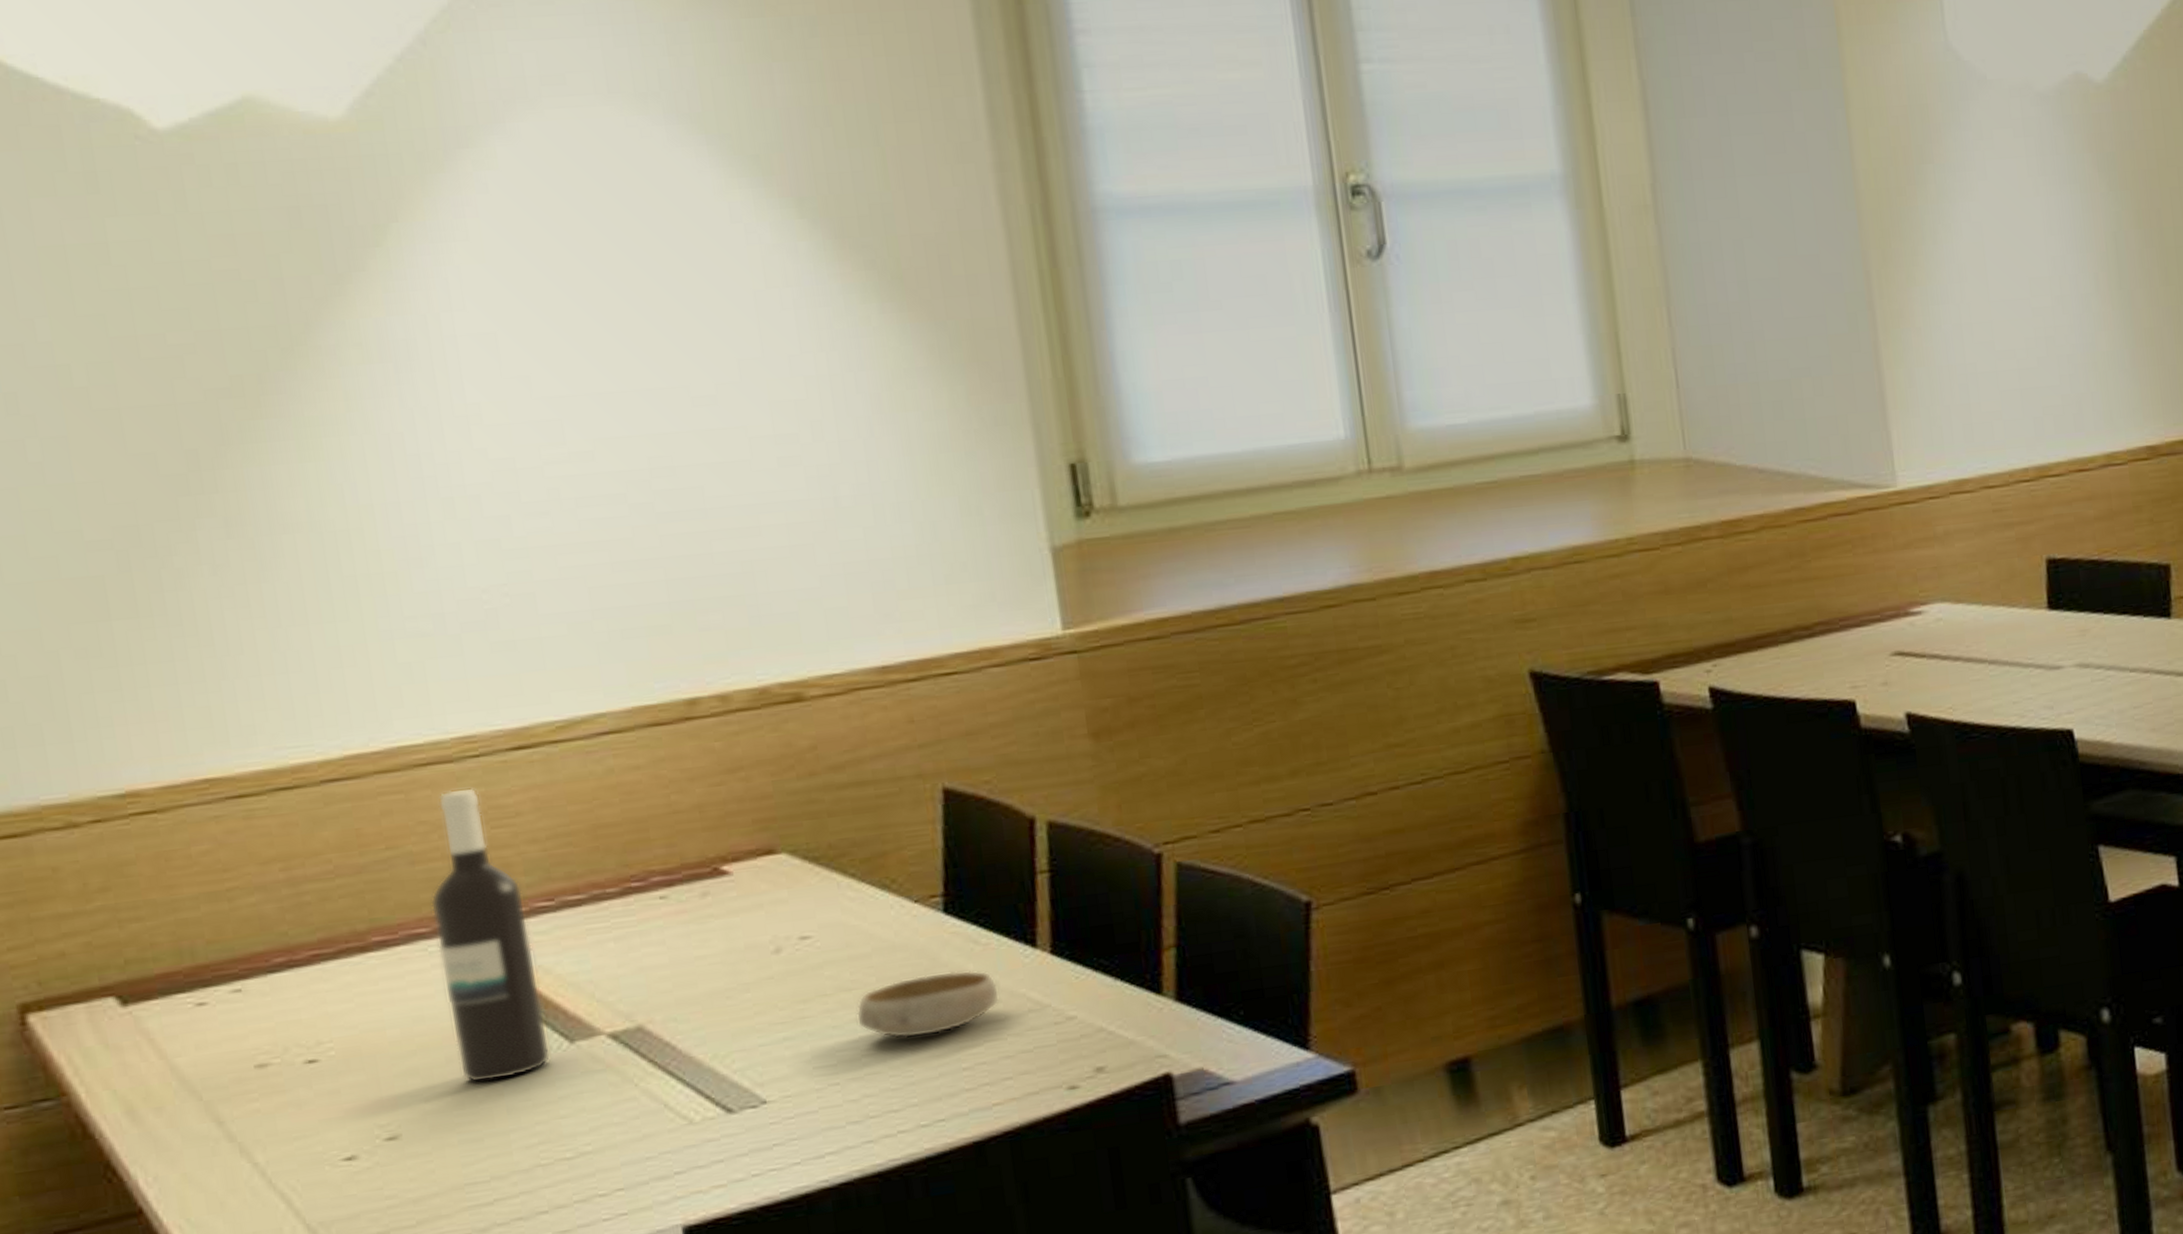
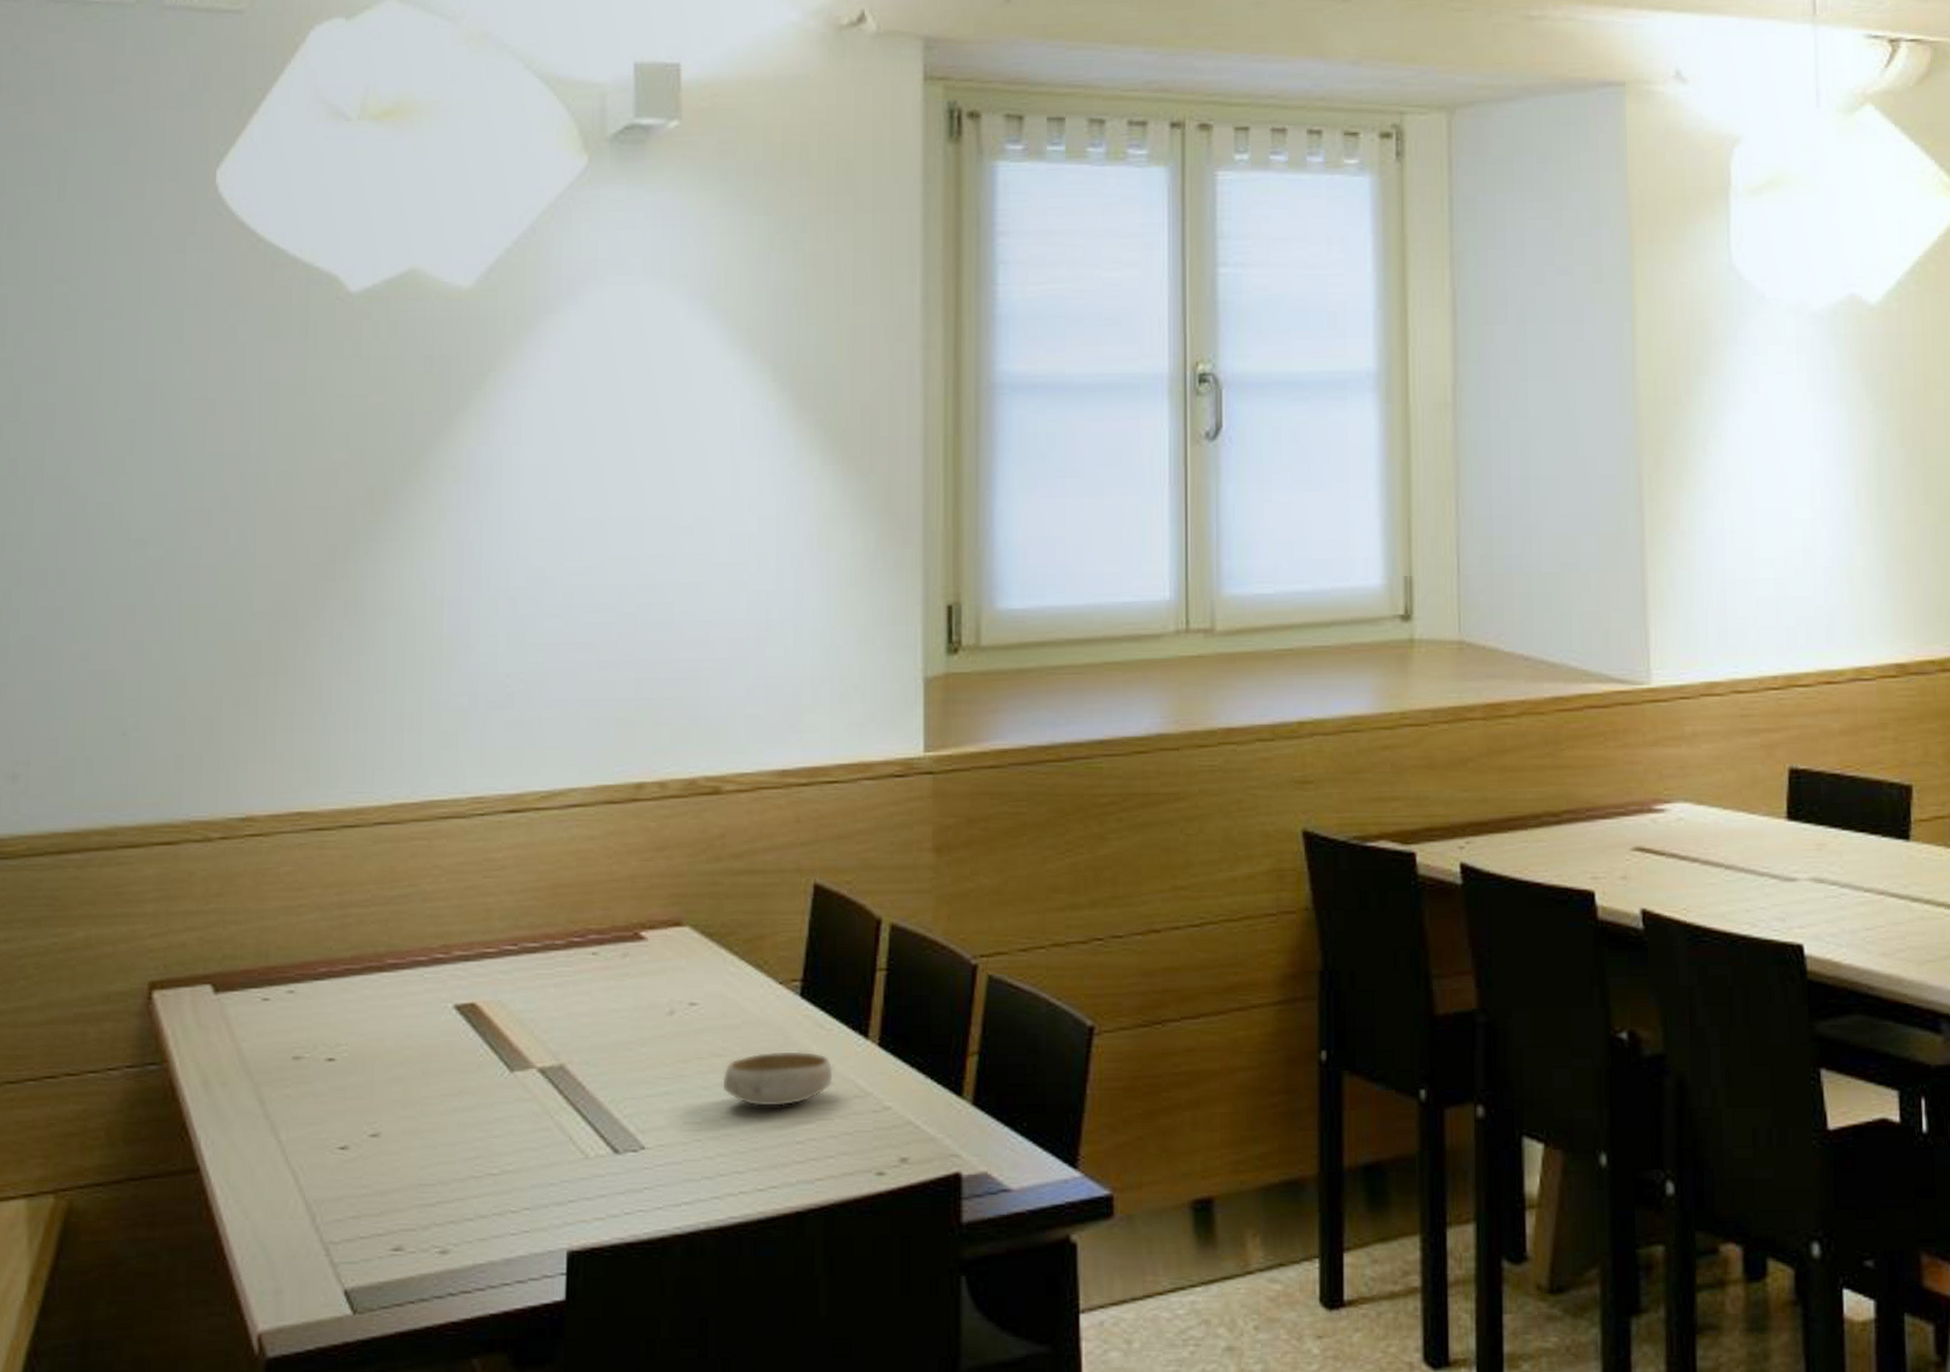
wine bottle: present [430,787,551,1083] -> none [430,840,497,1097]

